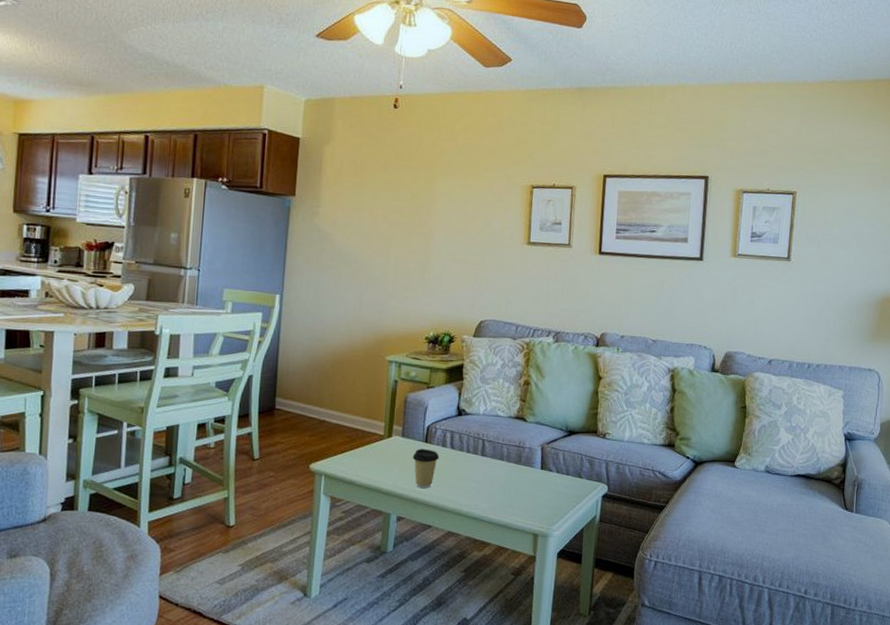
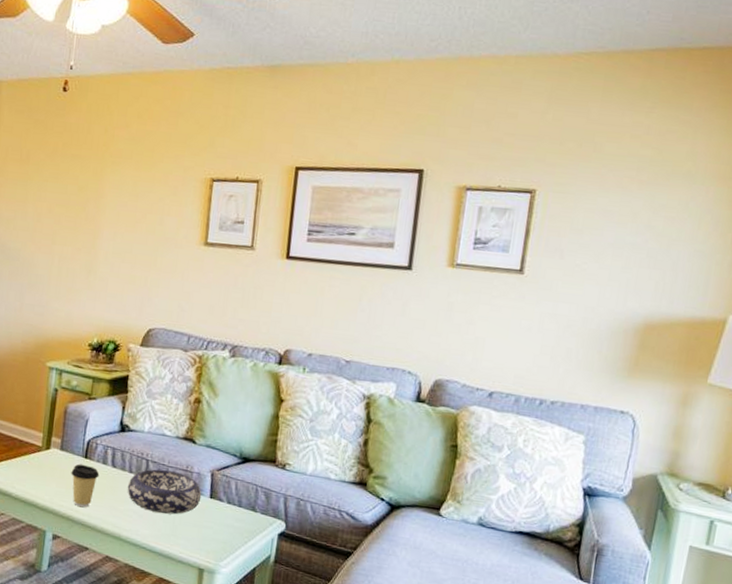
decorative bowl: none [465,447,534,487] -> present [127,469,202,515]

